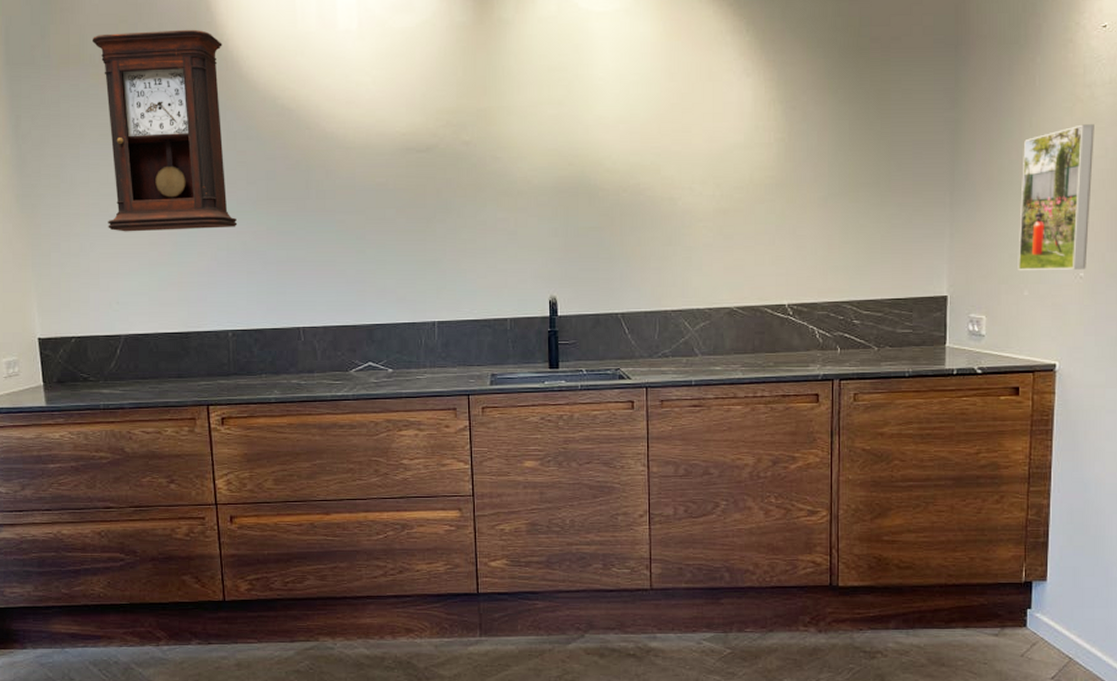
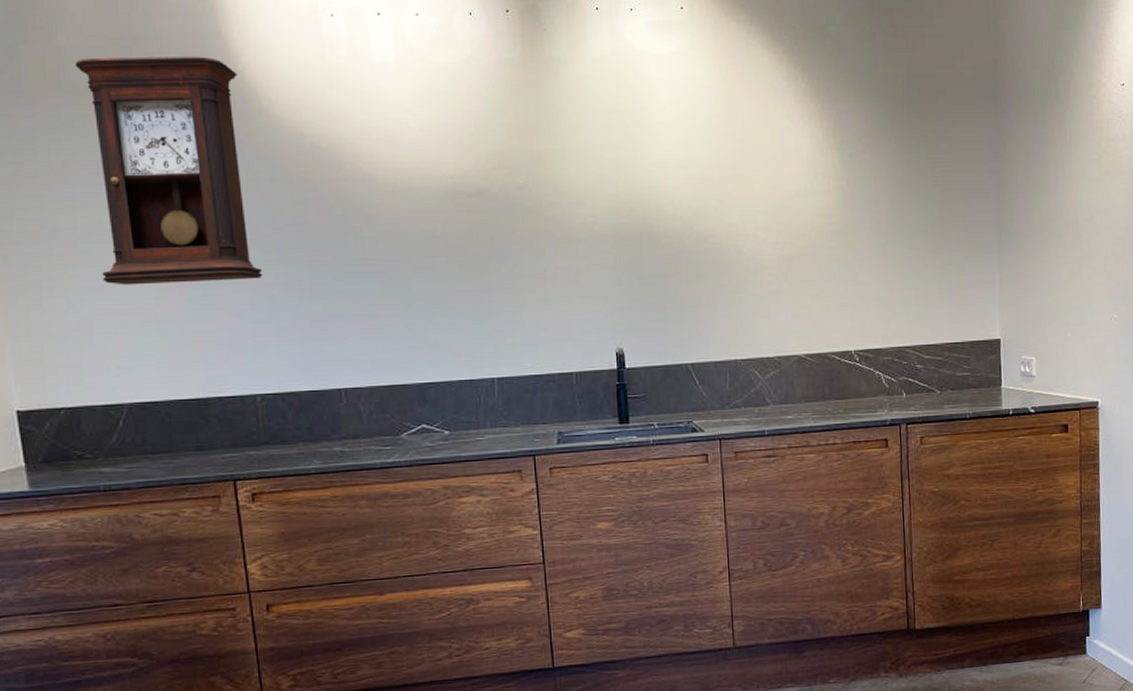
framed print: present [1018,124,1094,271] -> none [1059,175,1120,314]

